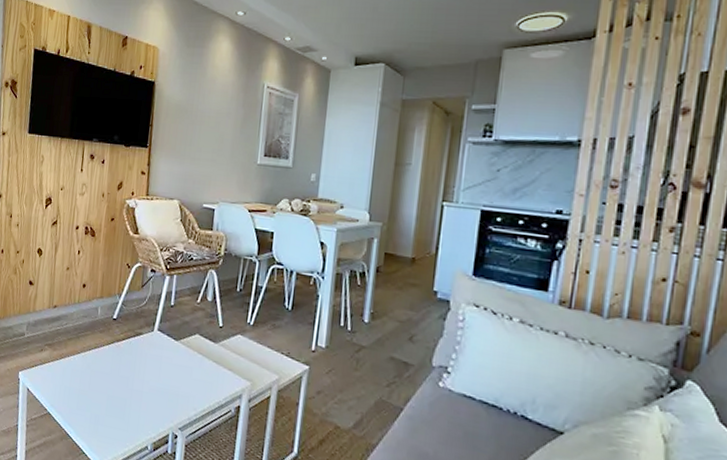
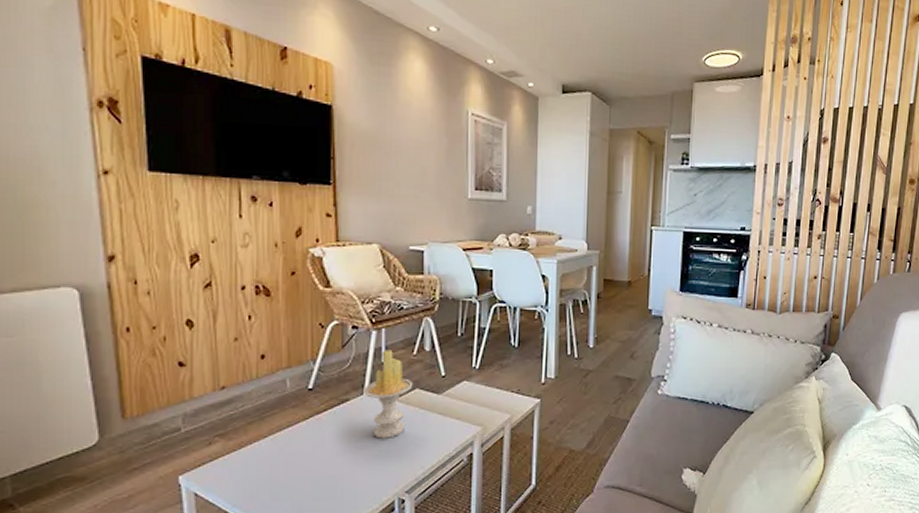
candle: none [154,294,195,376] -> present [364,349,413,439]

